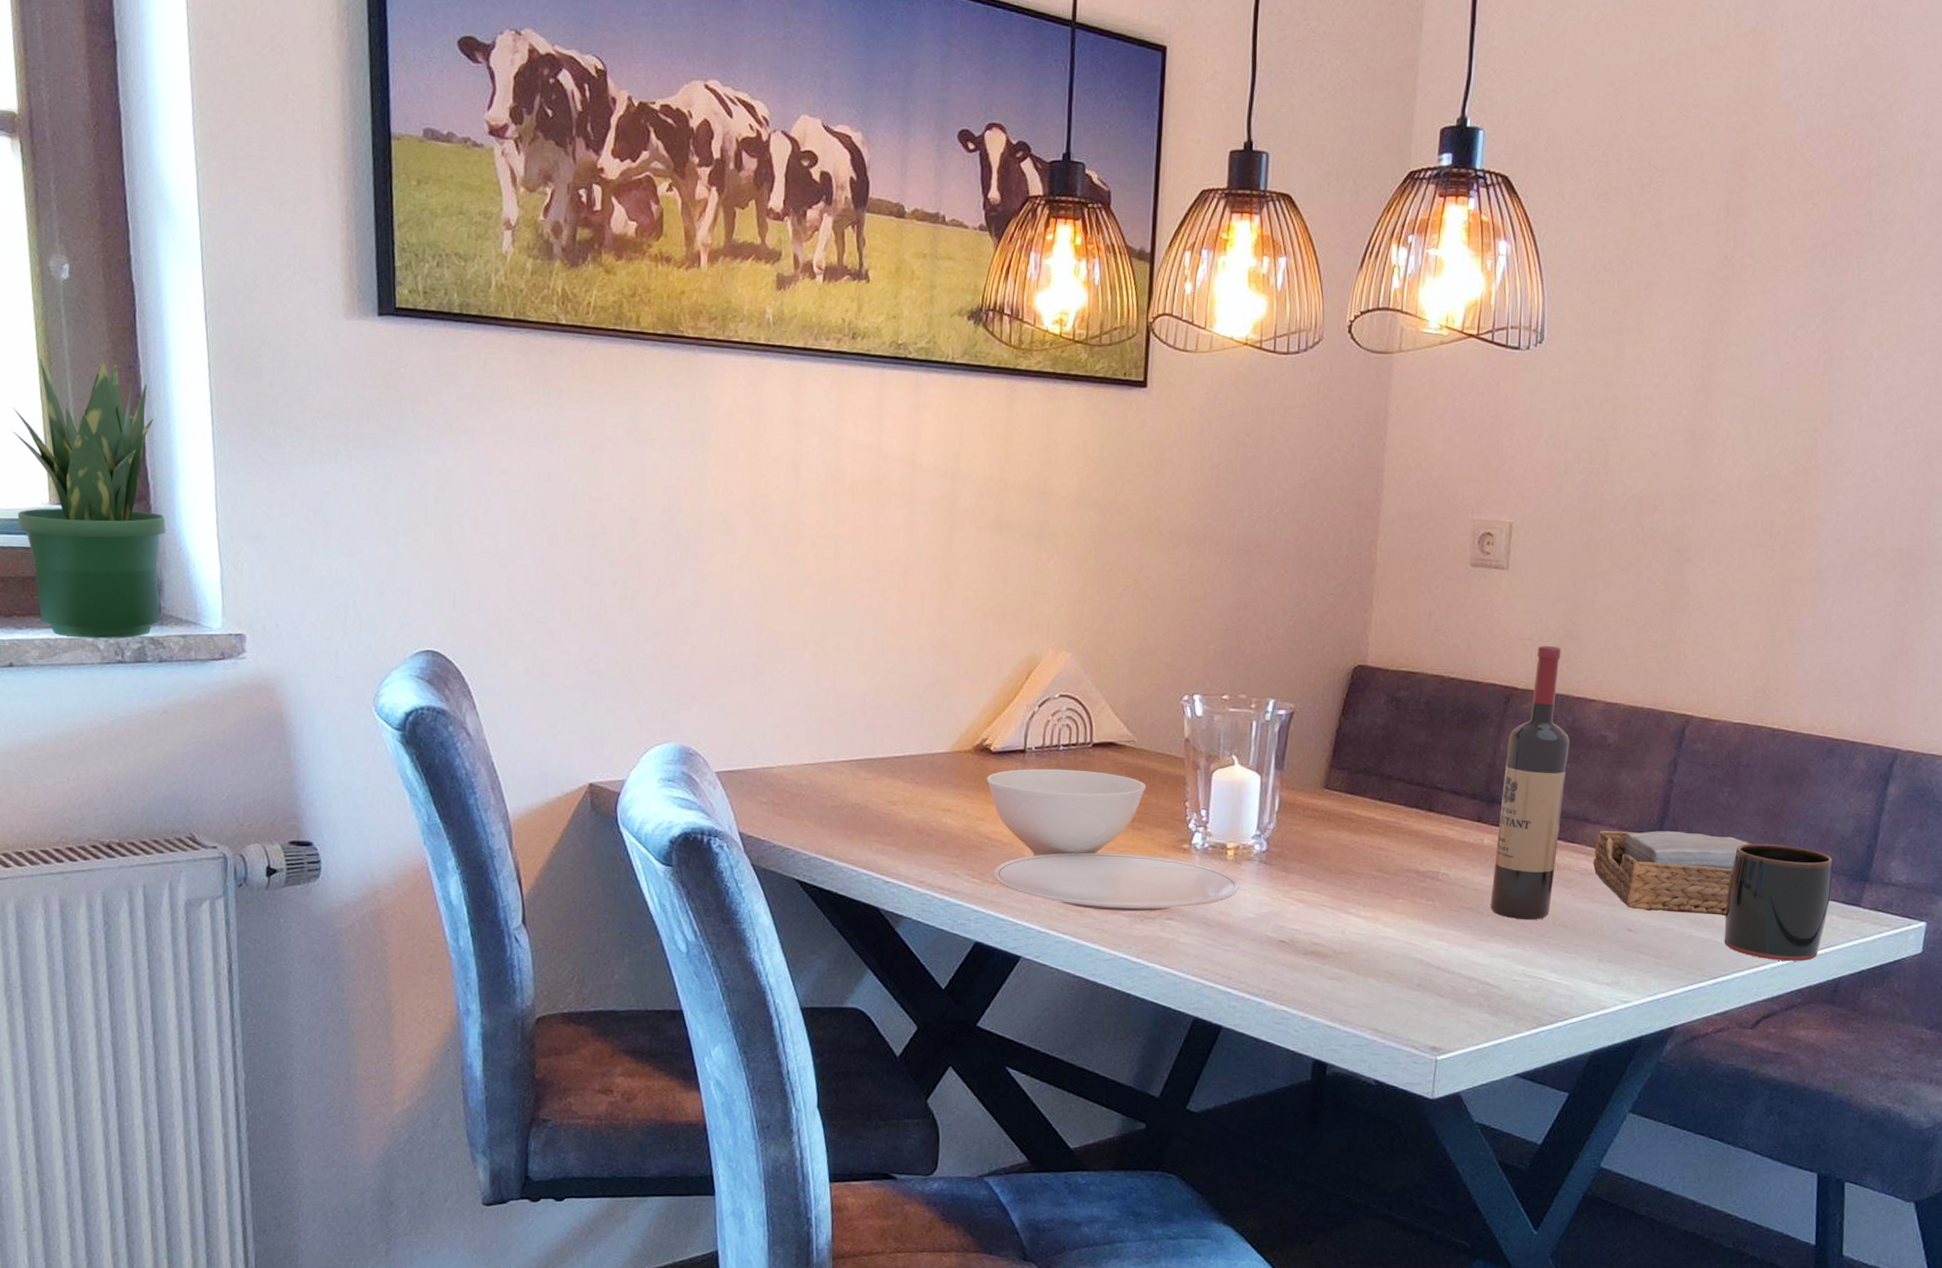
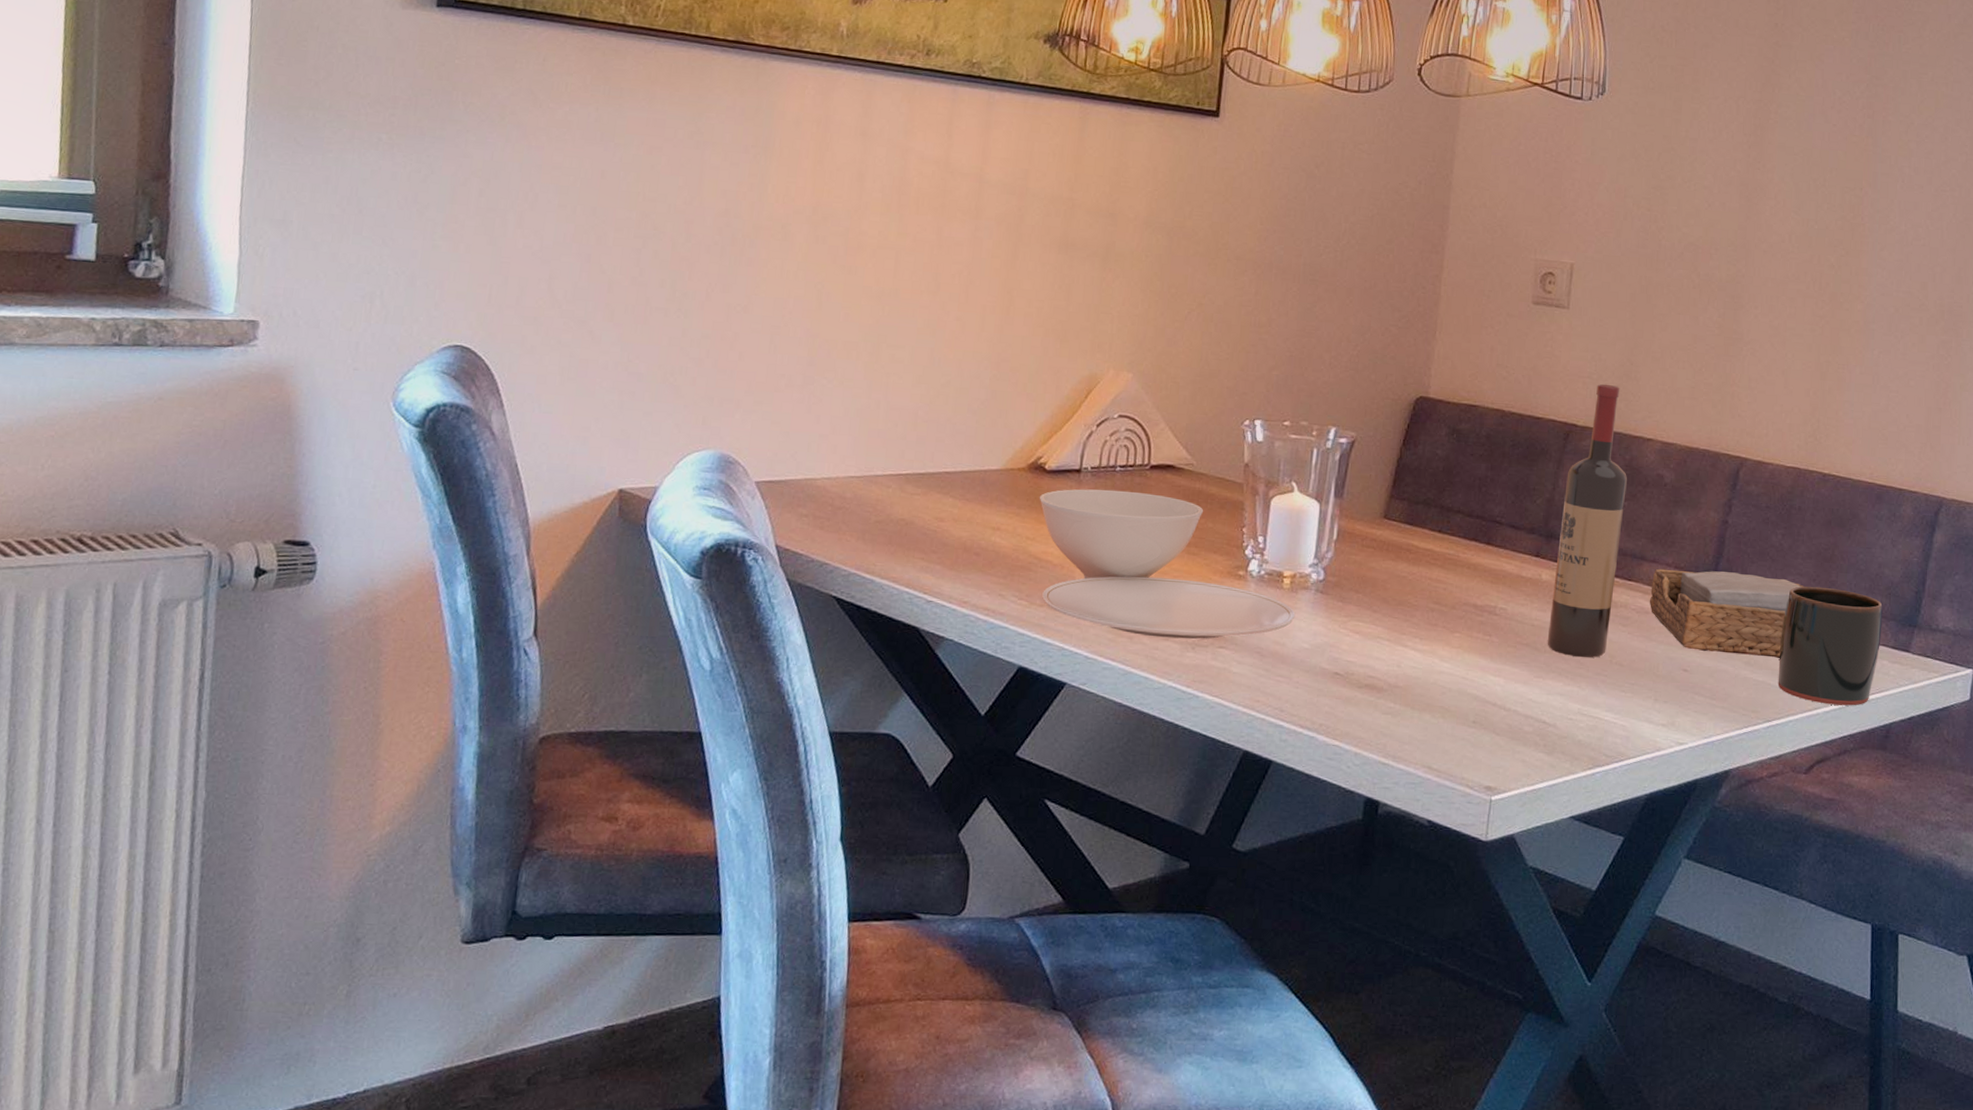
planter: present [13,355,166,639] -> none [20,26,185,320]

